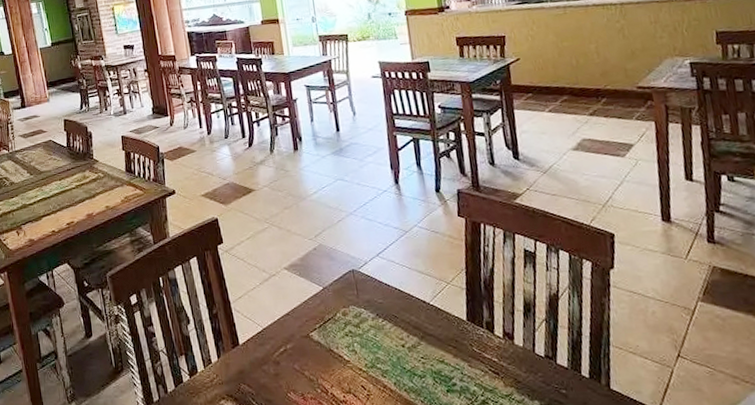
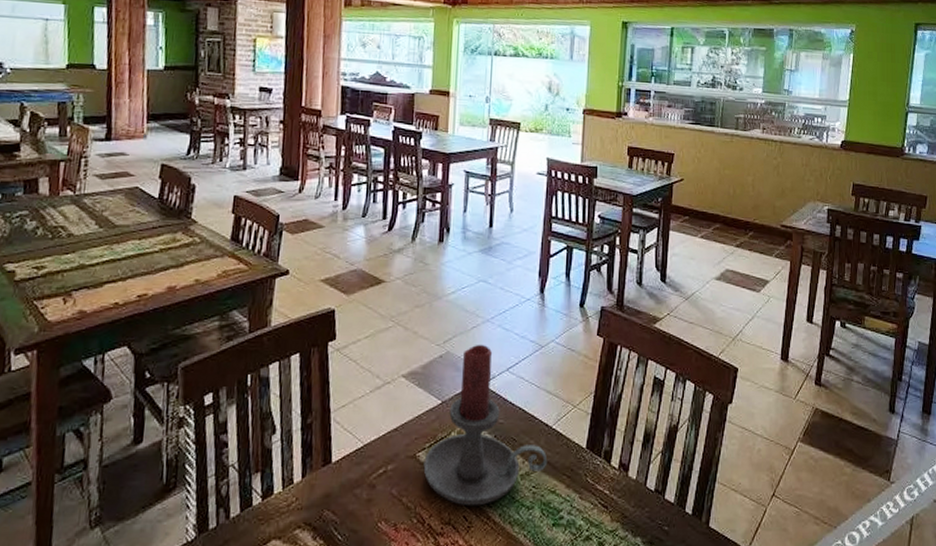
candle holder: none [317,234,432,377] -> present [423,344,548,506]

